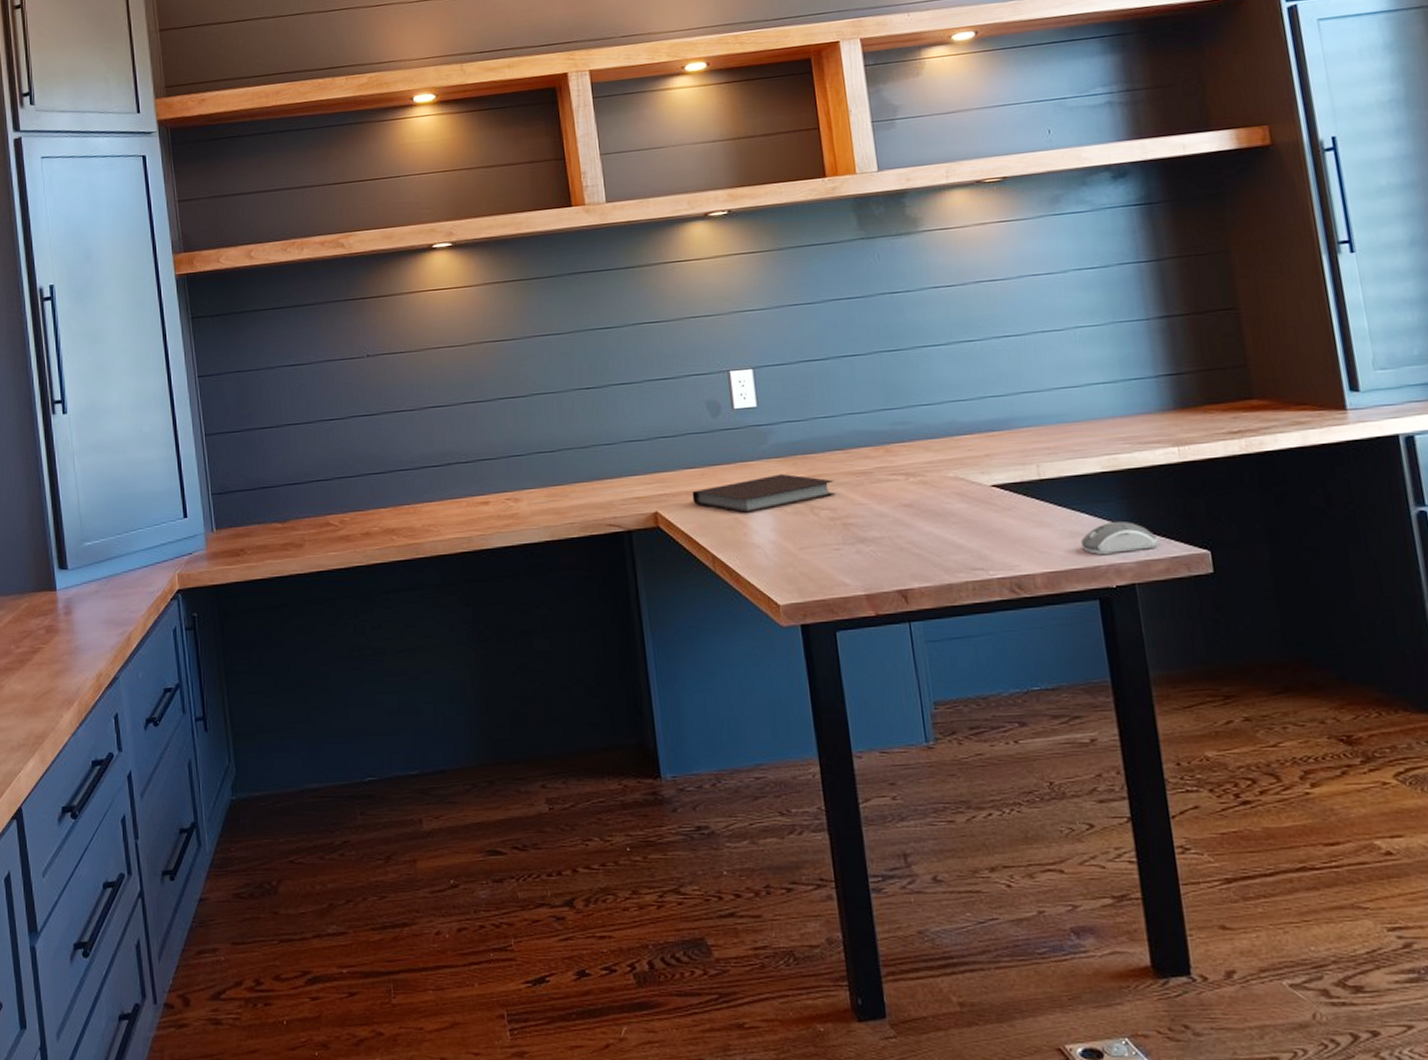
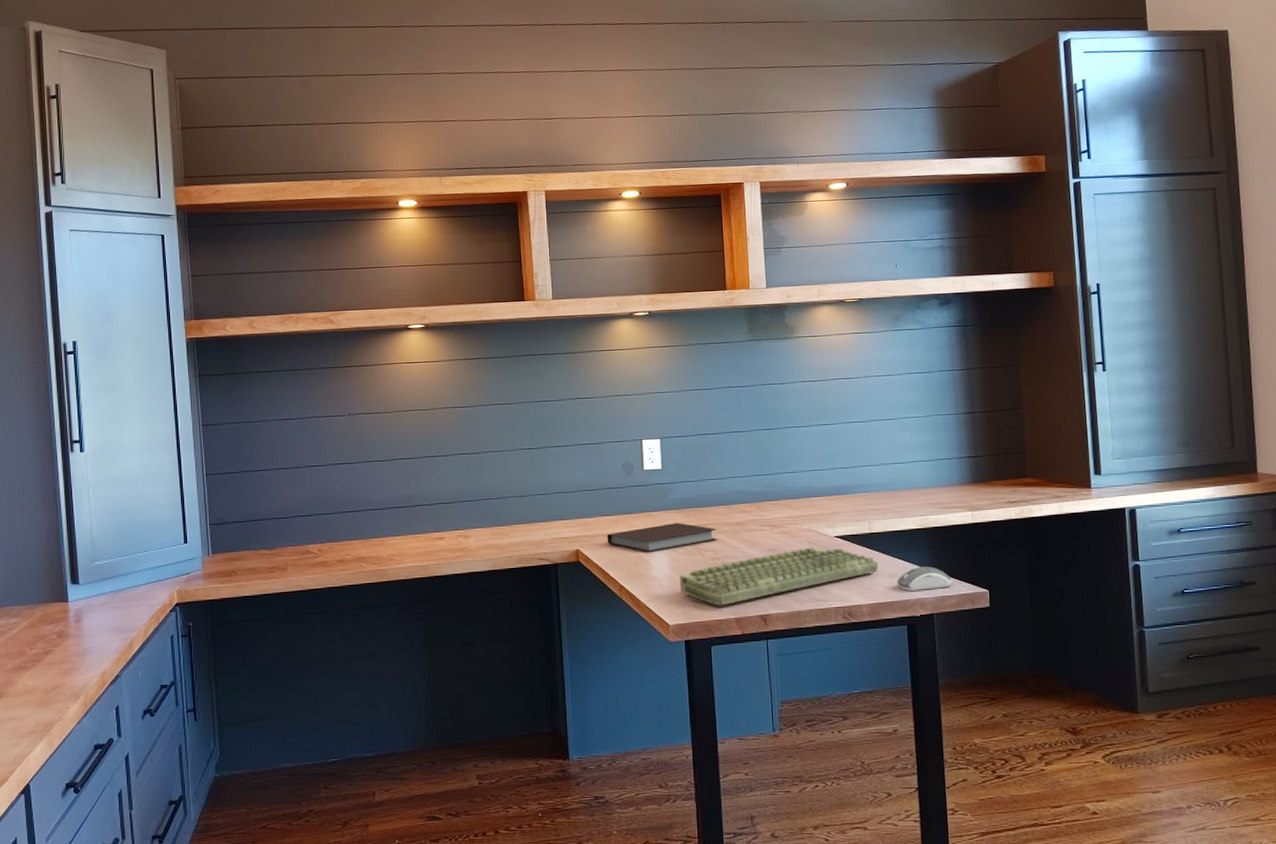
computer keyboard: none [788,500,1054,580] -> present [679,547,879,606]

